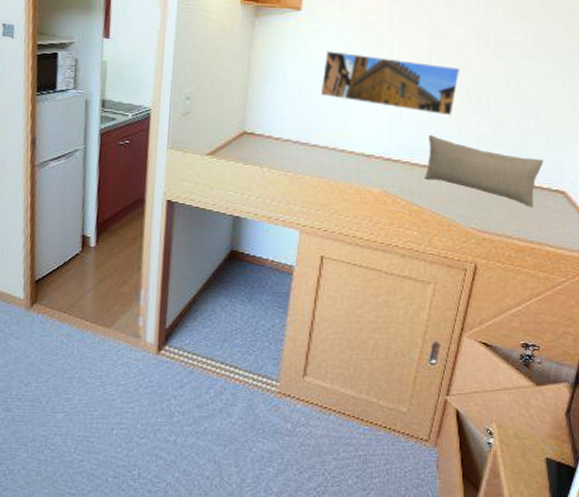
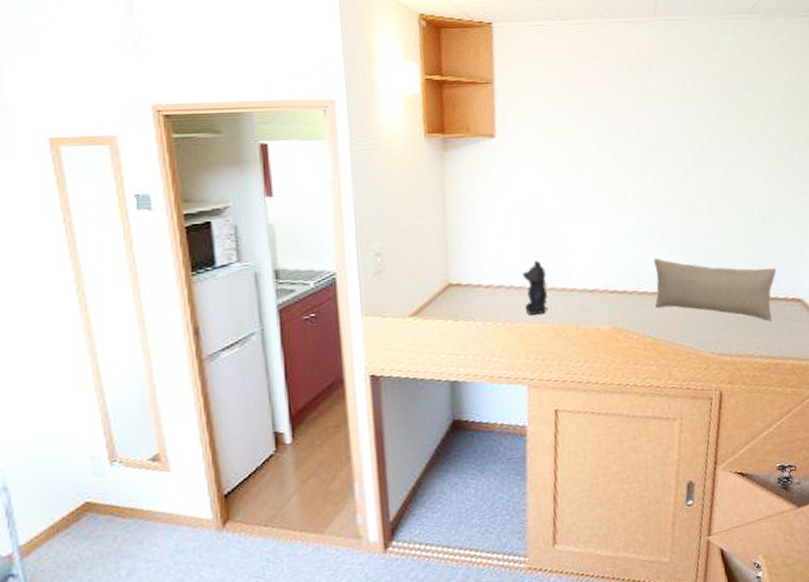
bear: none [307,122,329,170] -> present [523,261,548,315]
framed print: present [320,51,460,116] -> none [529,179,678,235]

